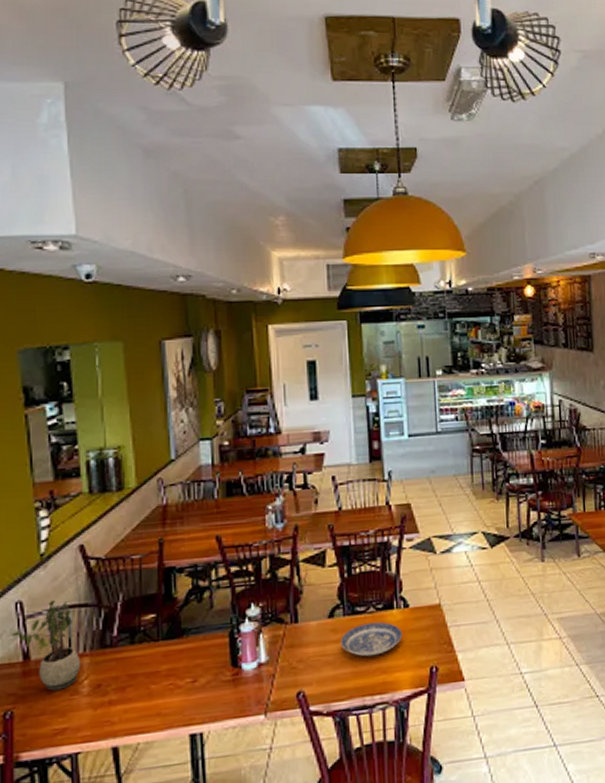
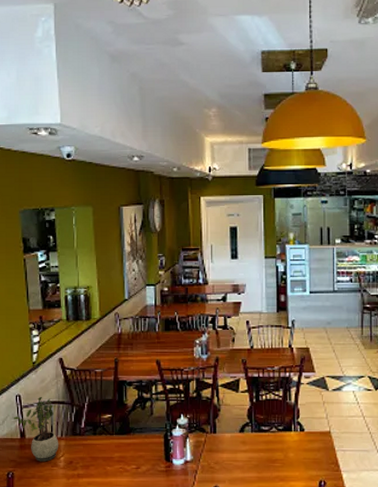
plate: present [340,622,402,657] -> none [248,440,297,466]

